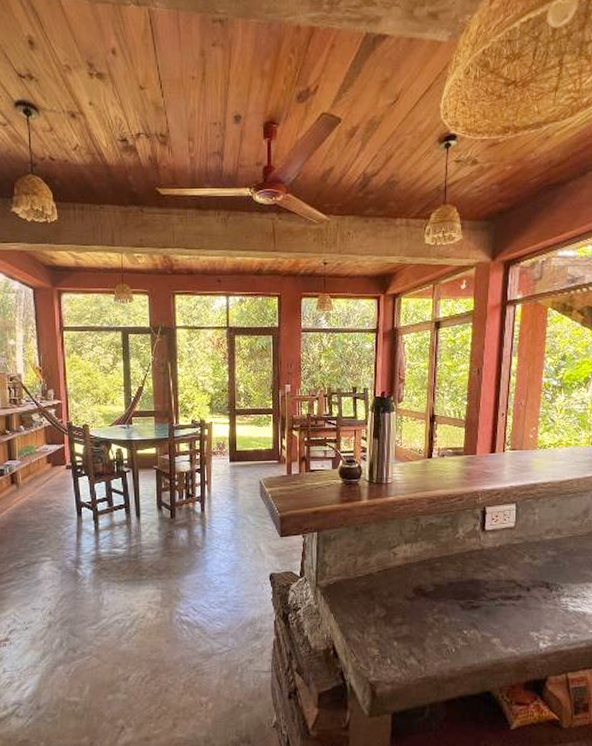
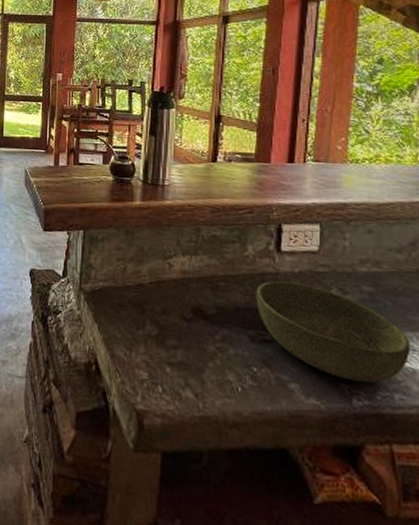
bowl: none [465,555,582,629] -> present [256,281,410,383]

